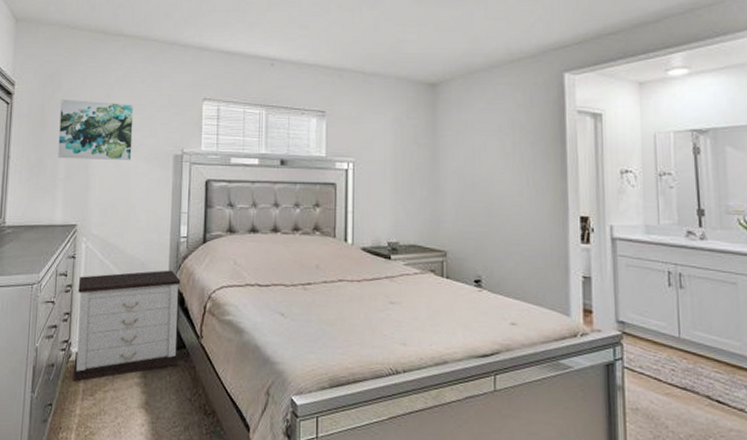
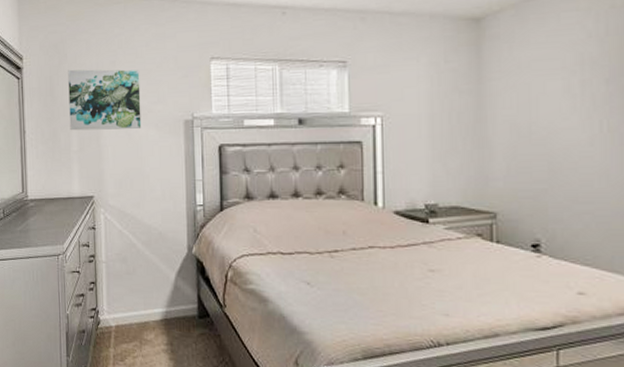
nightstand: present [73,270,181,382] -> none [100,239,203,347]

